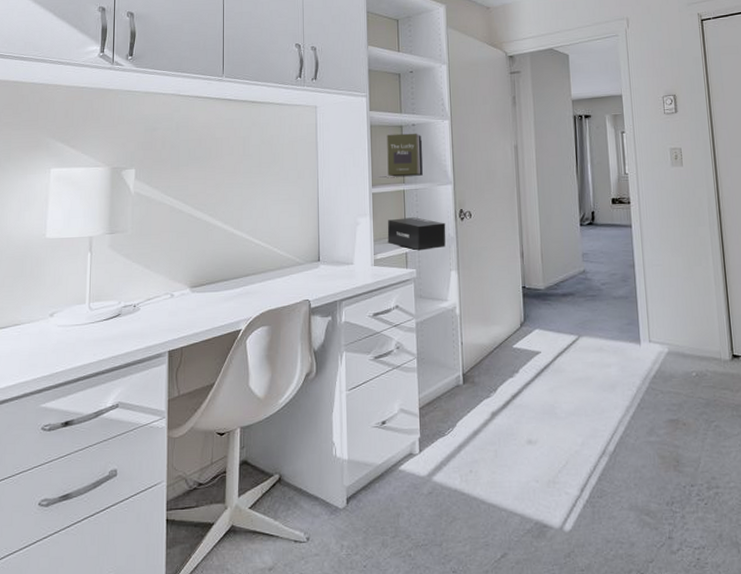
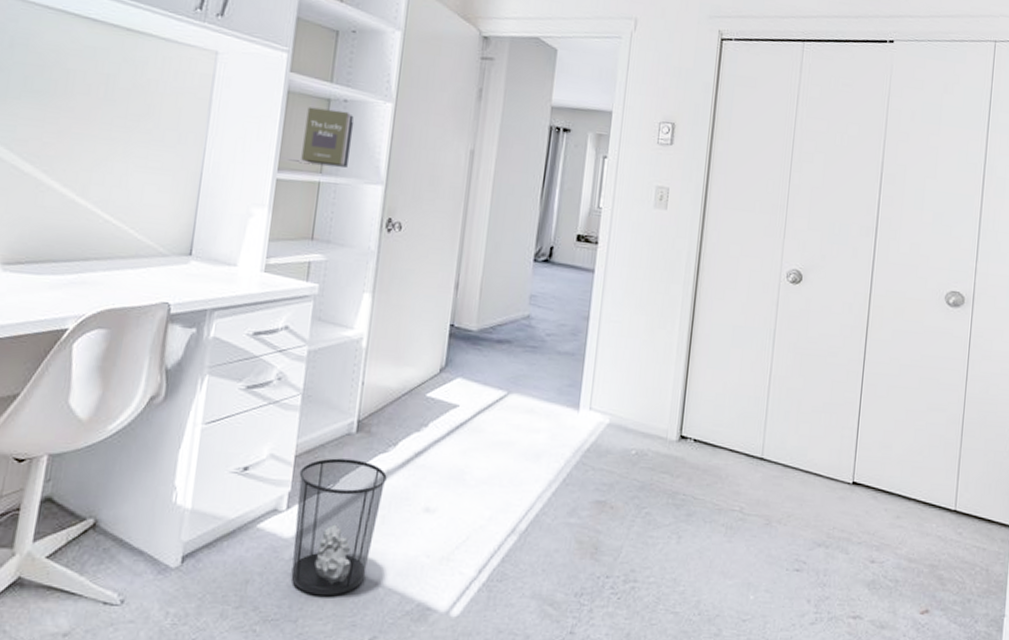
box: present [387,217,446,251] -> none [287,216,367,263]
waste bin: none [424,406,493,522] -> present [291,458,387,596]

